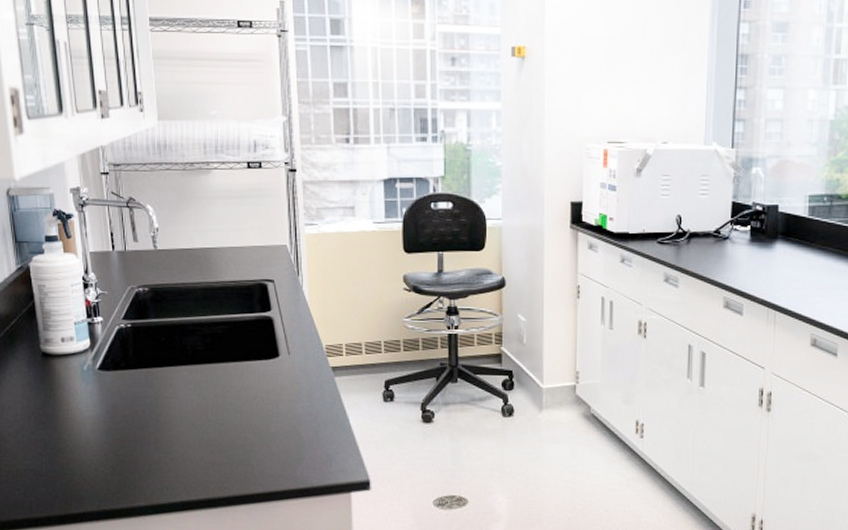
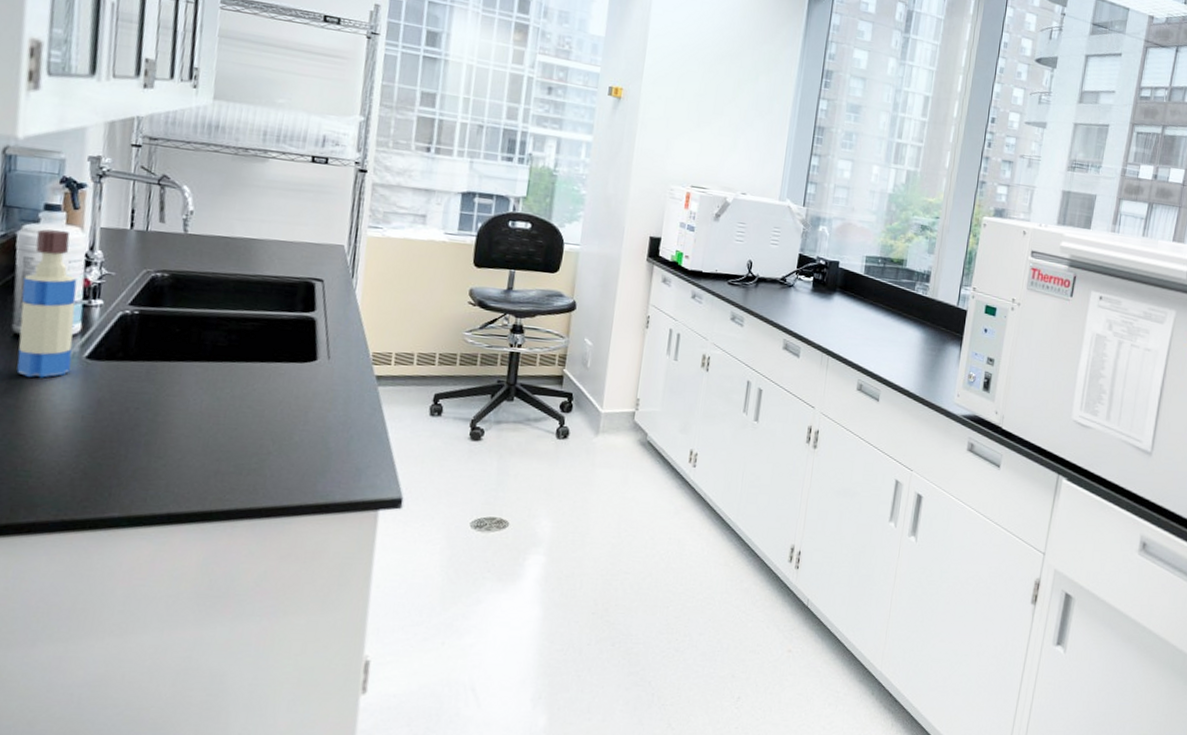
tequila bottle: none [41,258,88,389] -> present [16,229,78,378]

